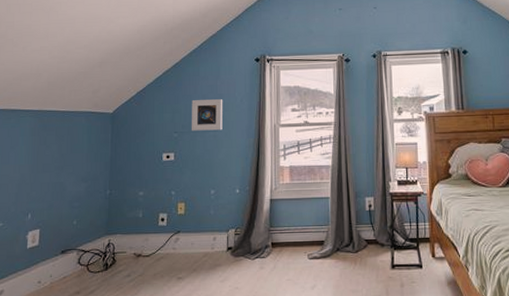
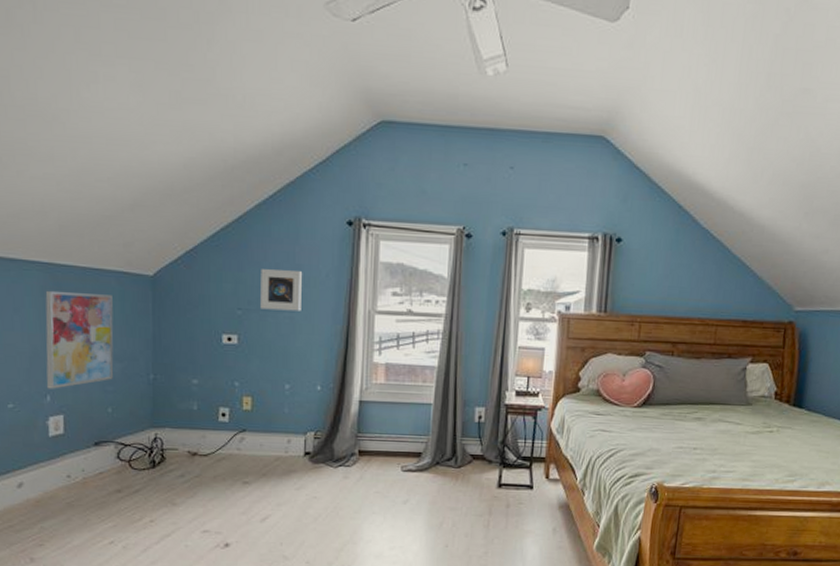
wall art: none [29,130,82,209] -> present [45,290,114,389]

